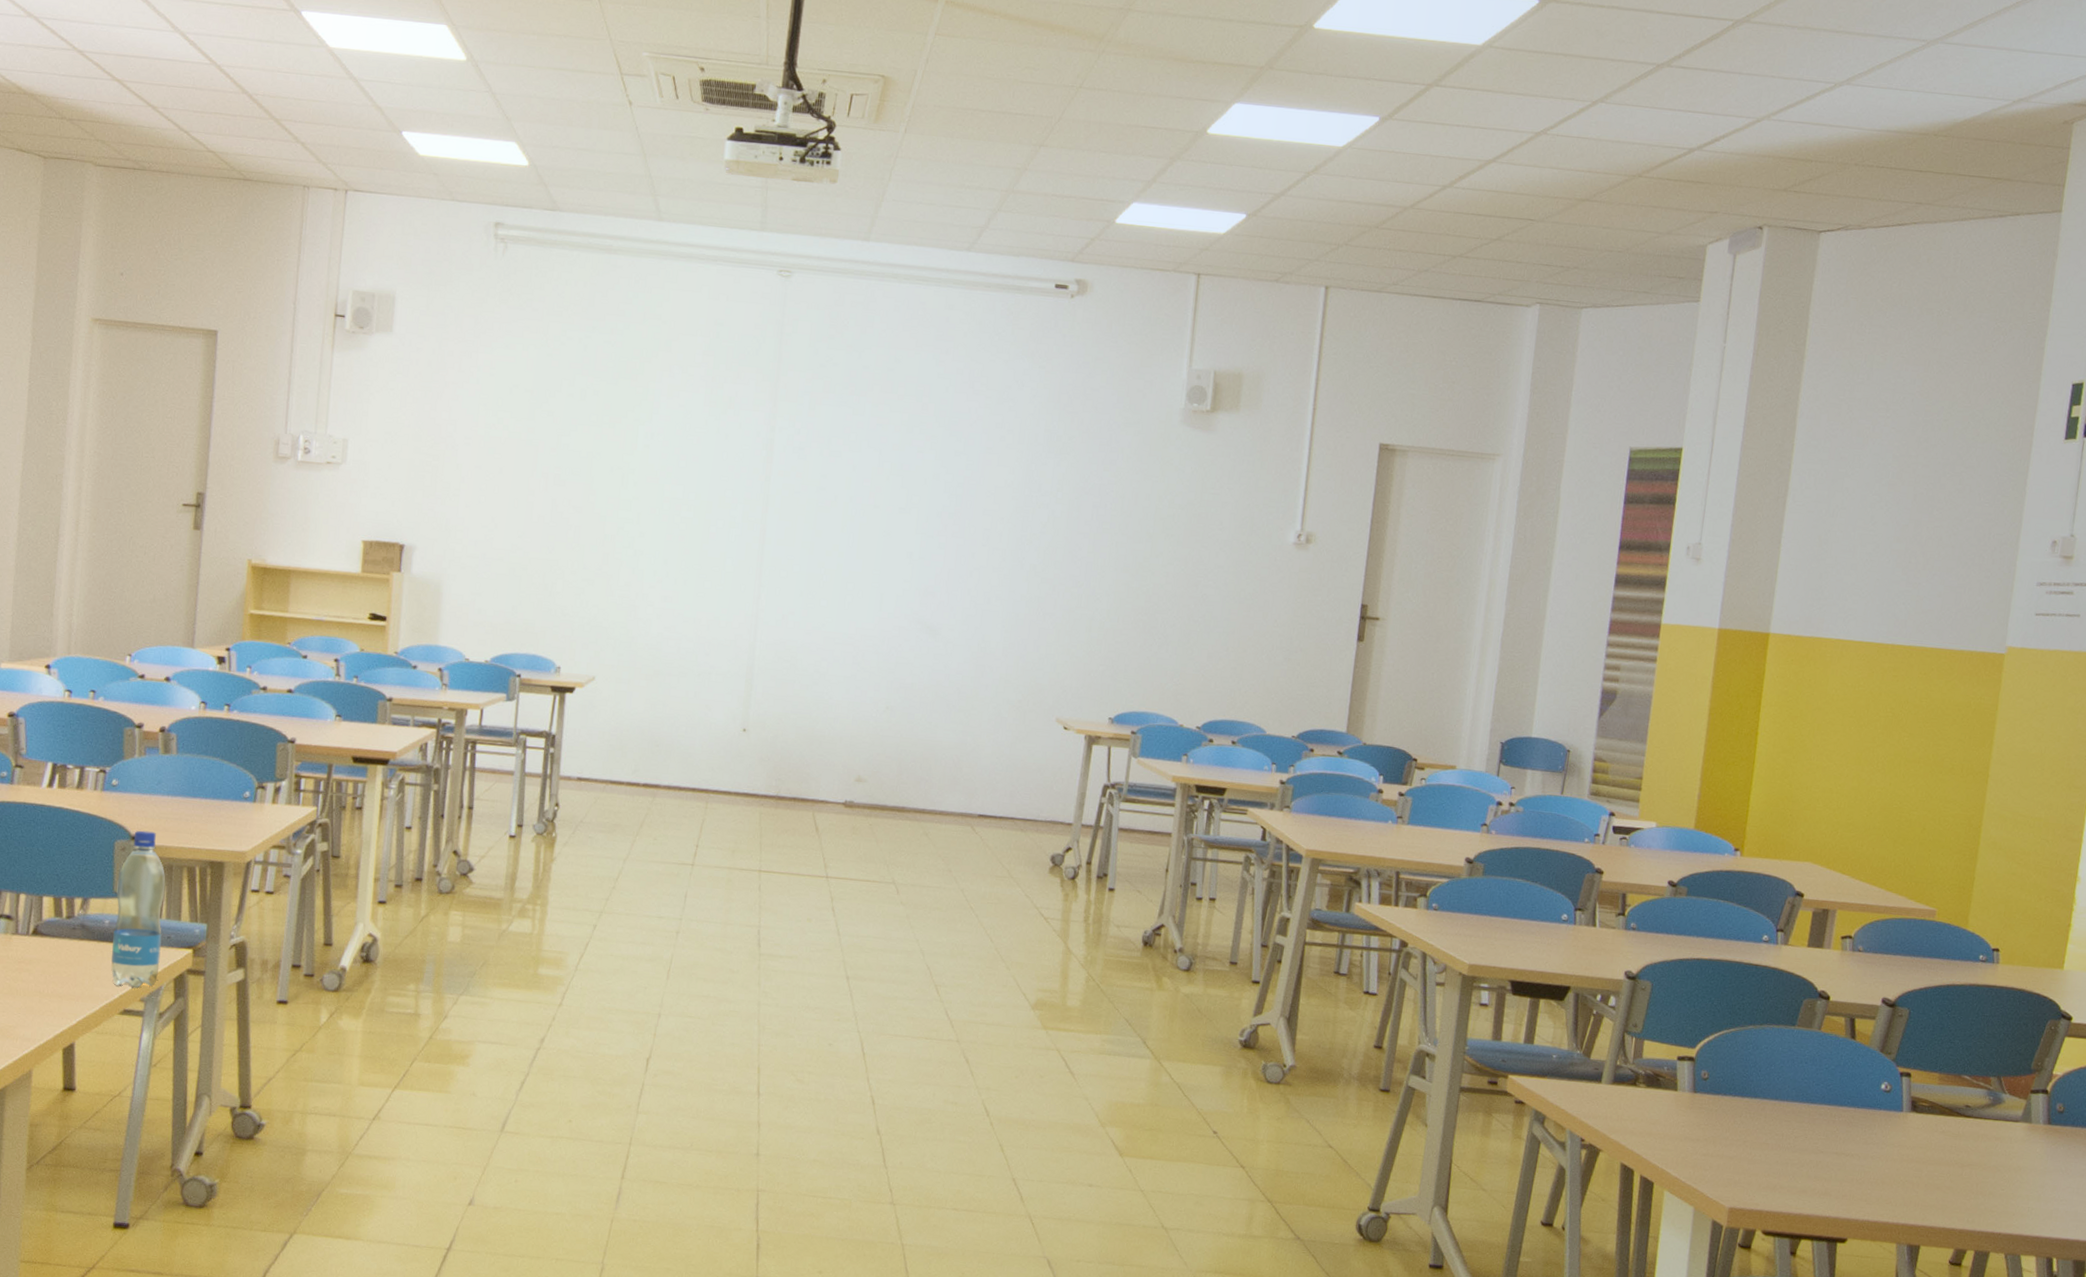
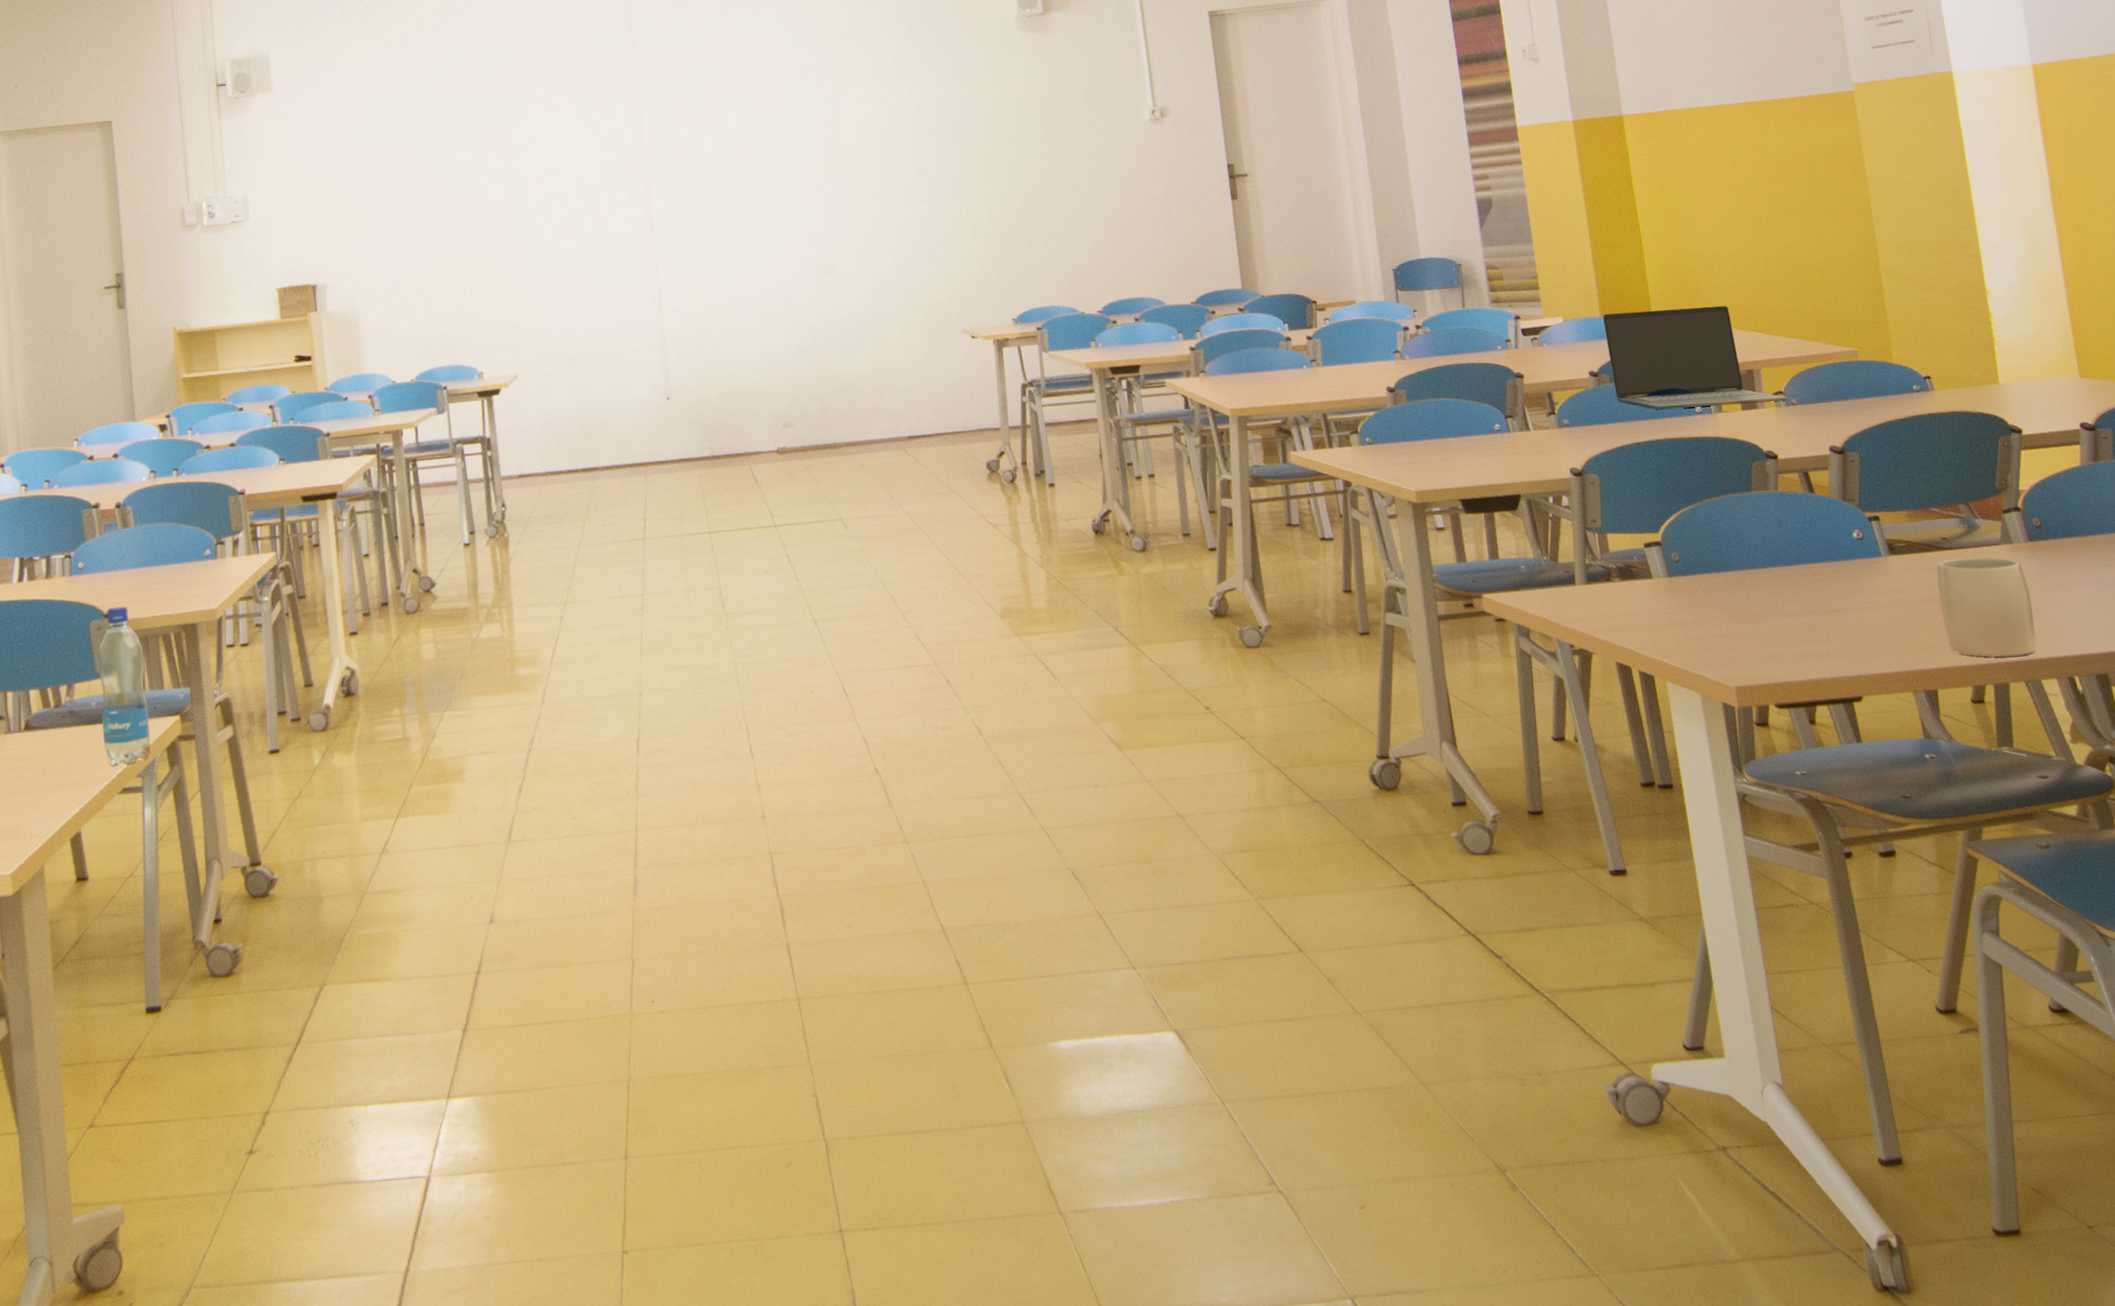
laptop: none [1688,827,1855,946] -> present [1602,305,1787,410]
mug: none [1942,1126,2034,1230] -> present [1937,557,2037,657]

